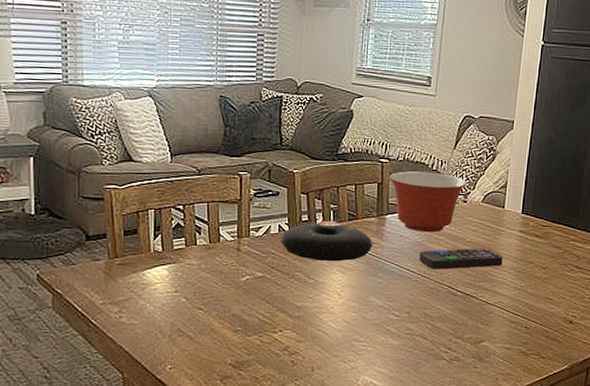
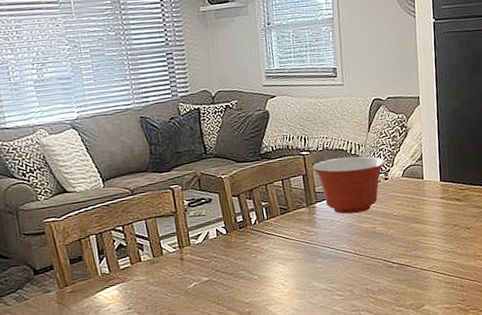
decorative ball: present [280,220,373,262] -> none [220,217,308,257]
remote control: present [419,247,503,270] -> none [352,218,430,247]

